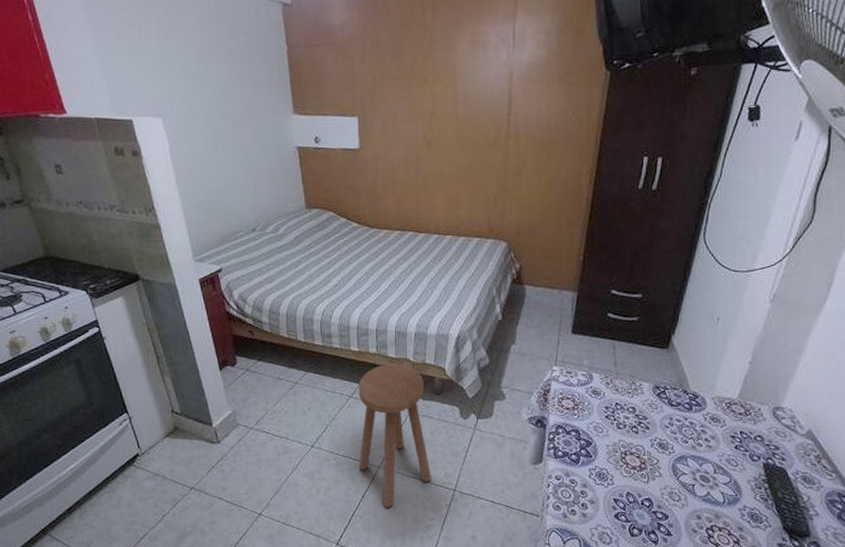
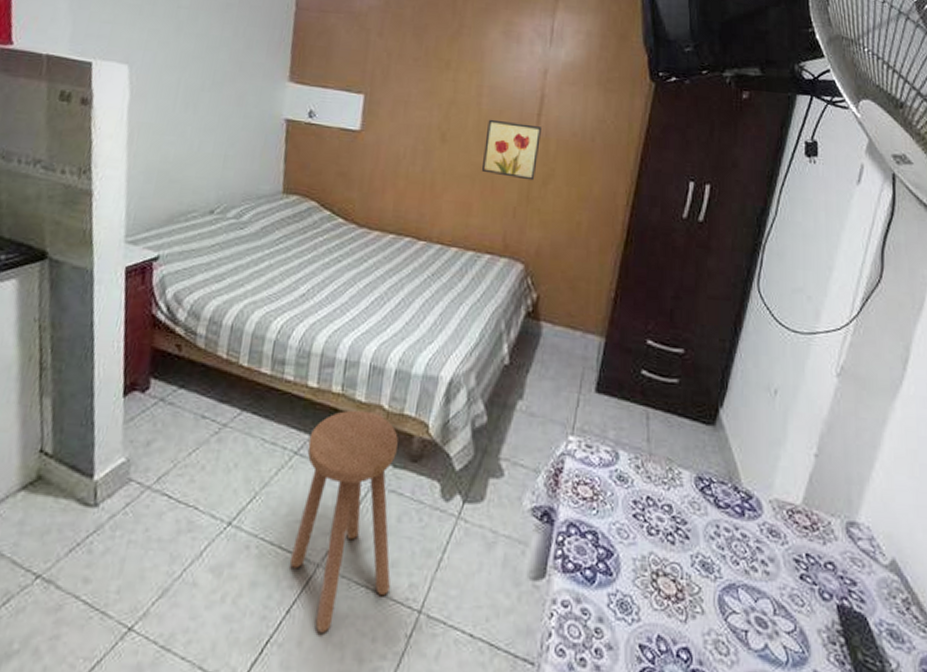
wall art: none [464,124,512,173] -> present [481,119,541,181]

